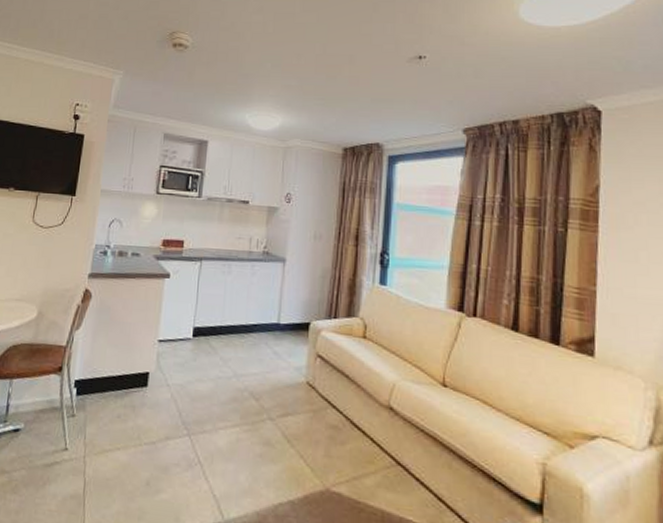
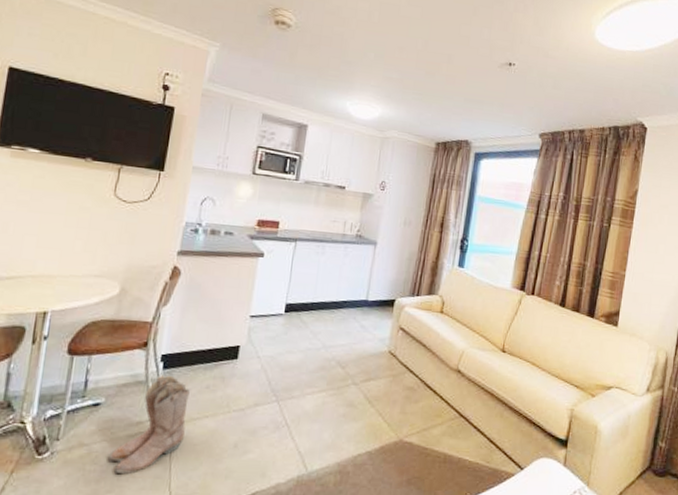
boots: none [27,401,102,508] -> present [109,375,190,475]

